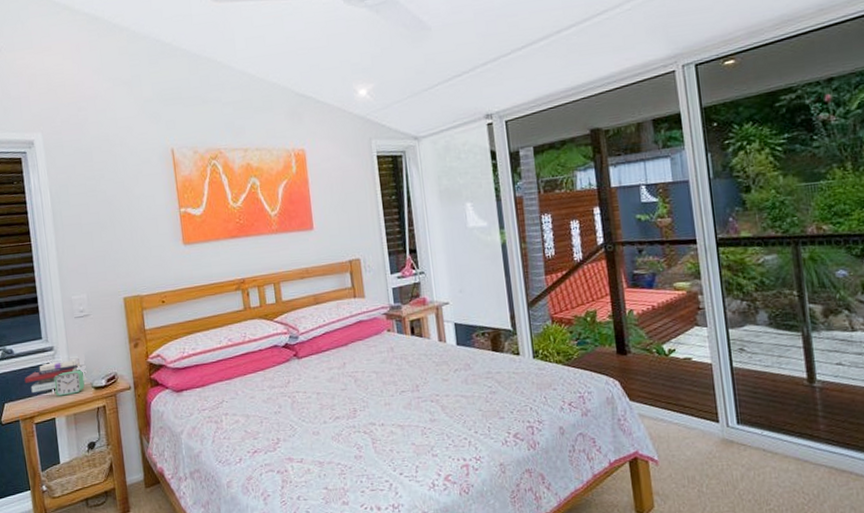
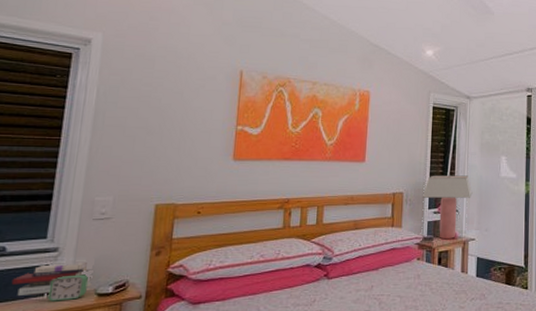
table lamp: none [381,230,438,307] -> present [422,174,473,240]

